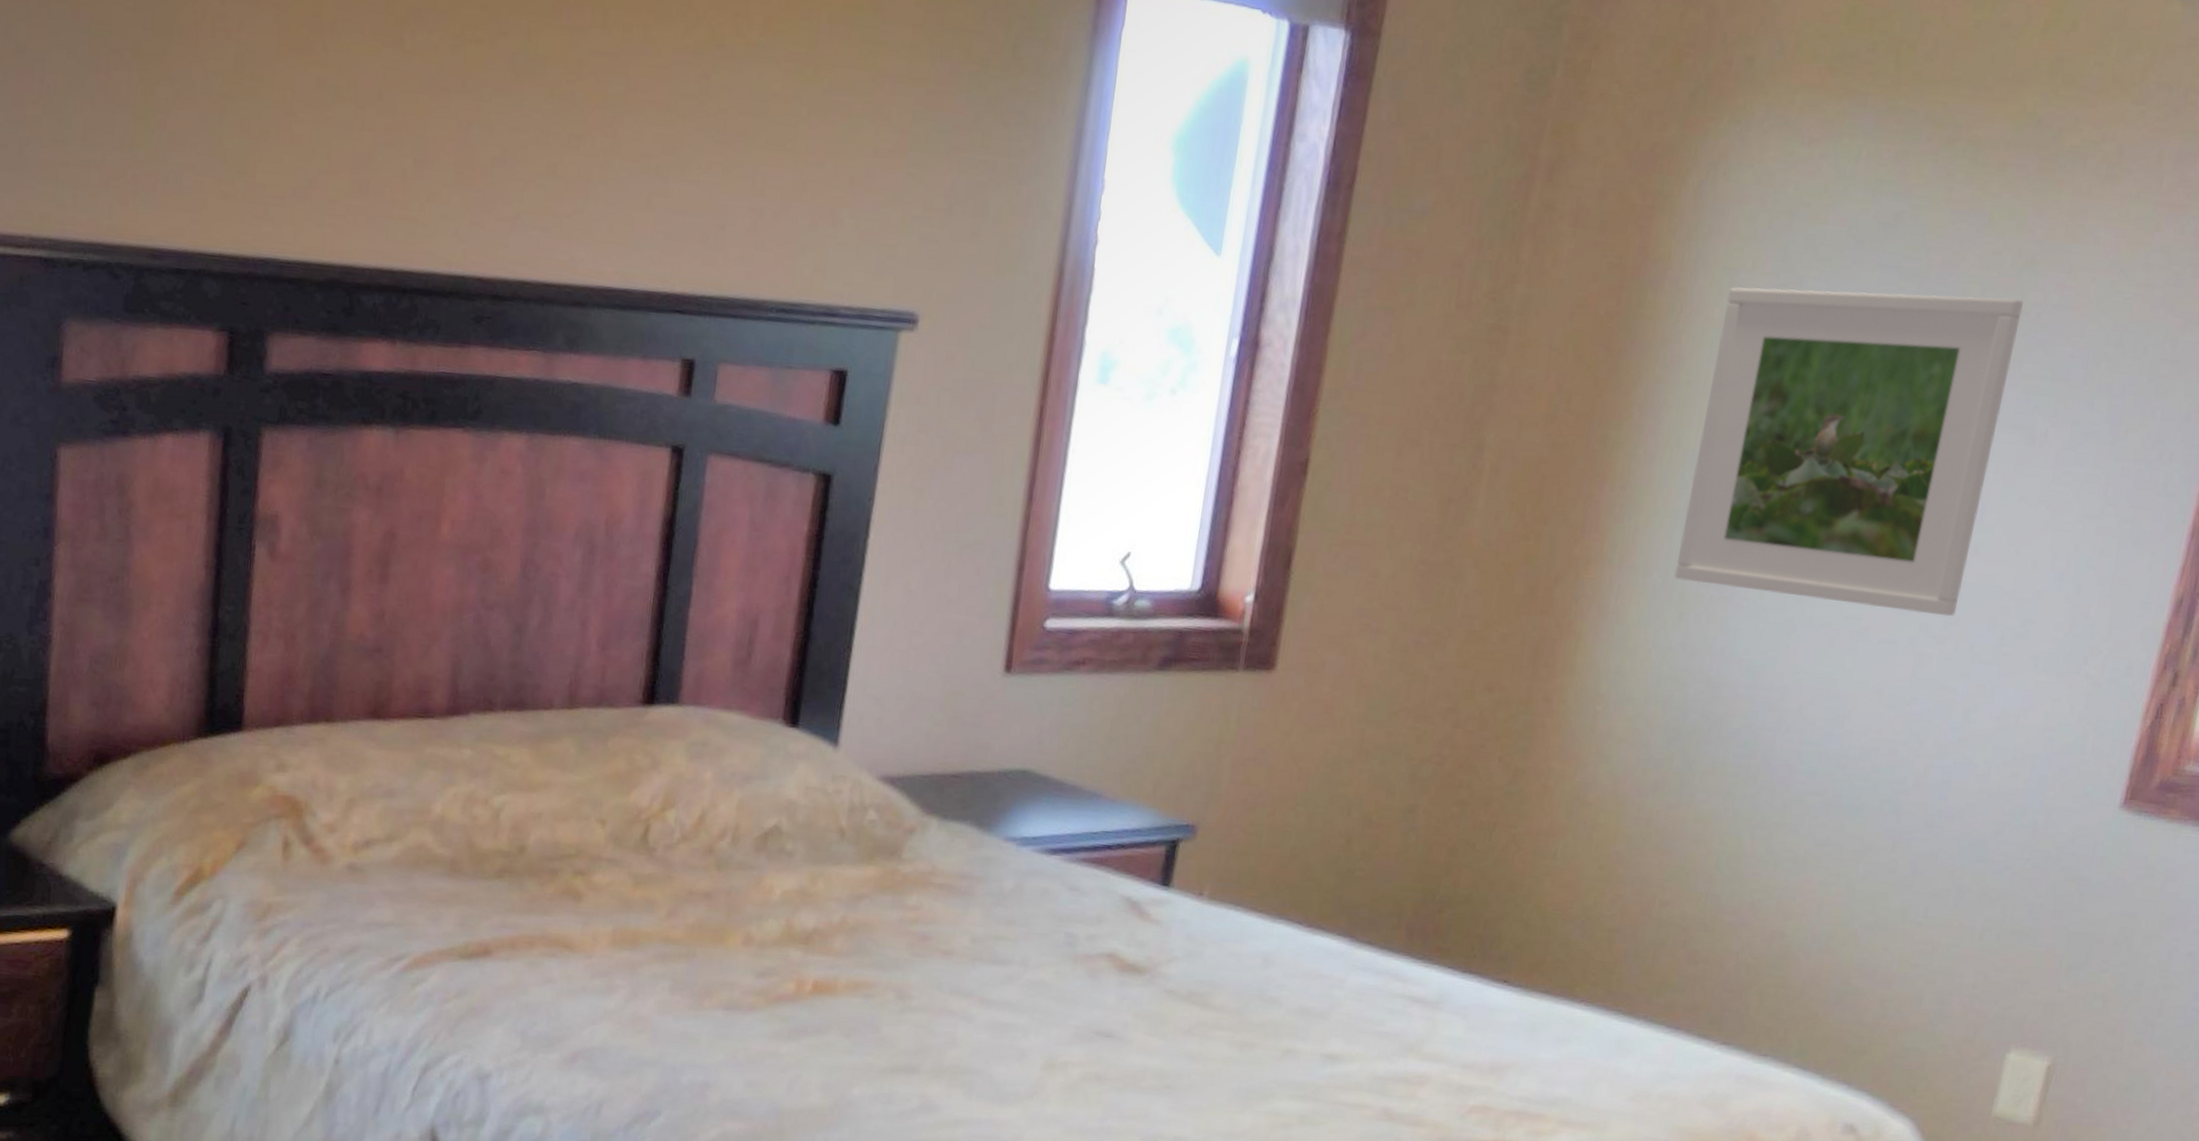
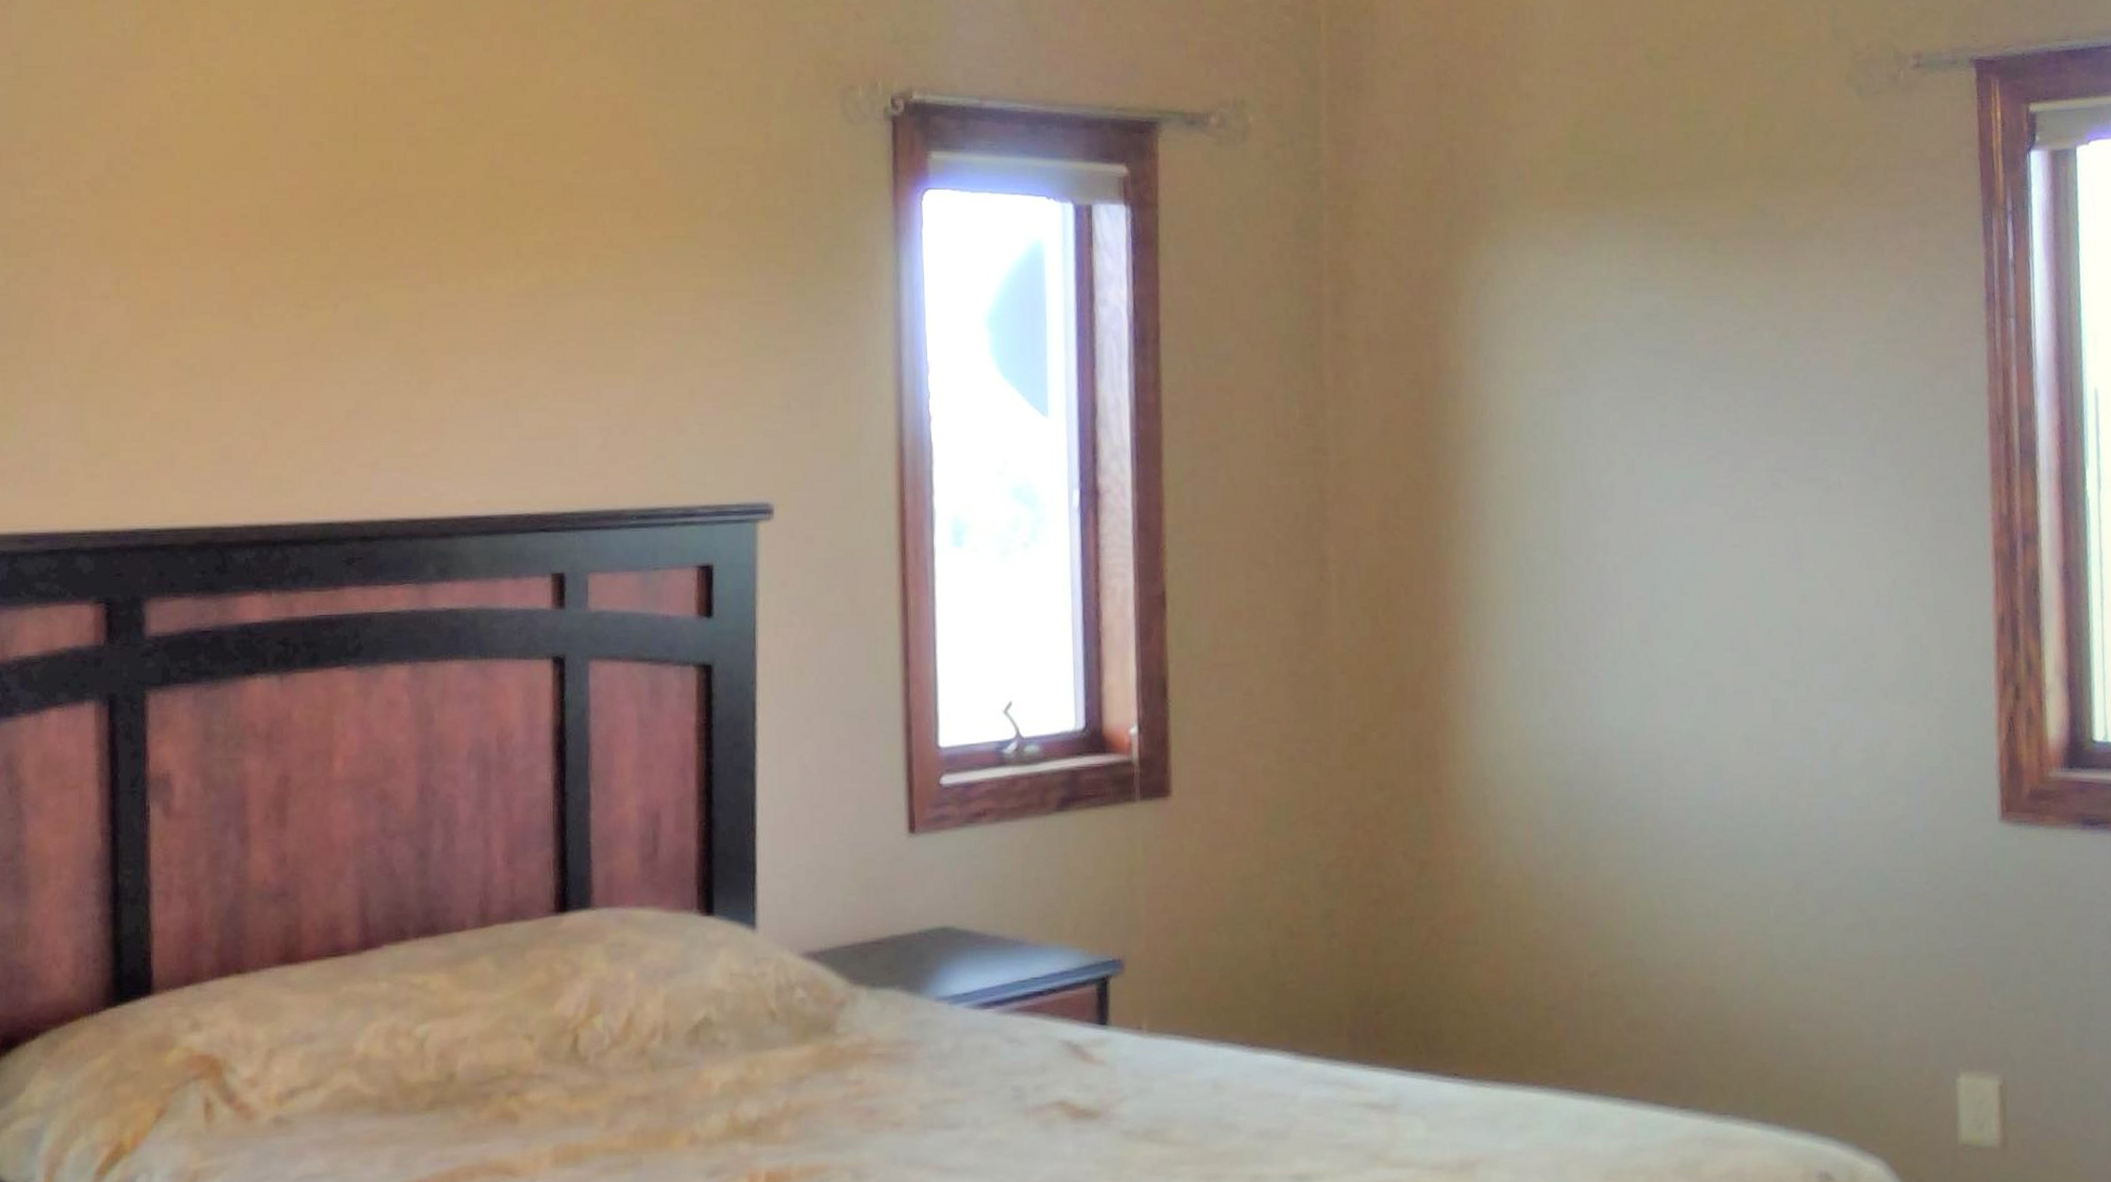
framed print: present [1674,287,2024,617] -> none [1521,366,1800,662]

